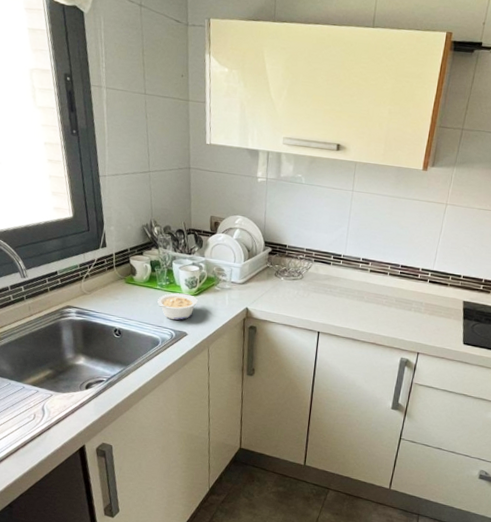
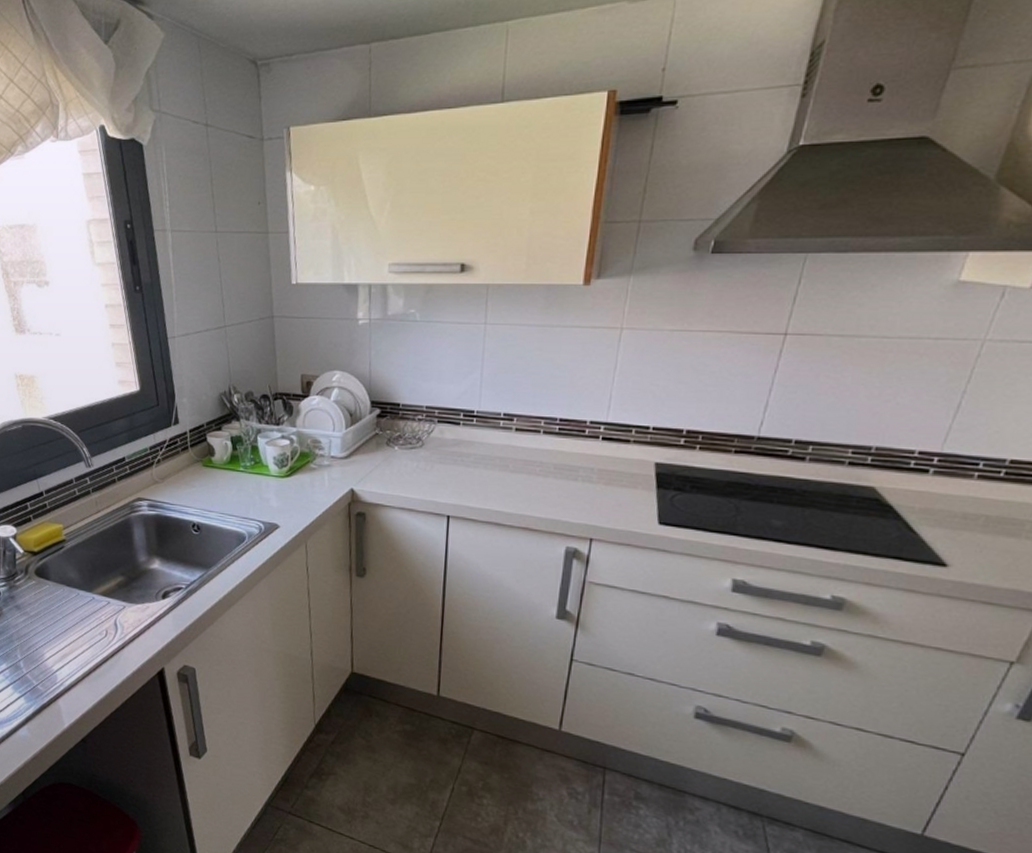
legume: present [157,293,198,320] -> none [241,474,290,509]

